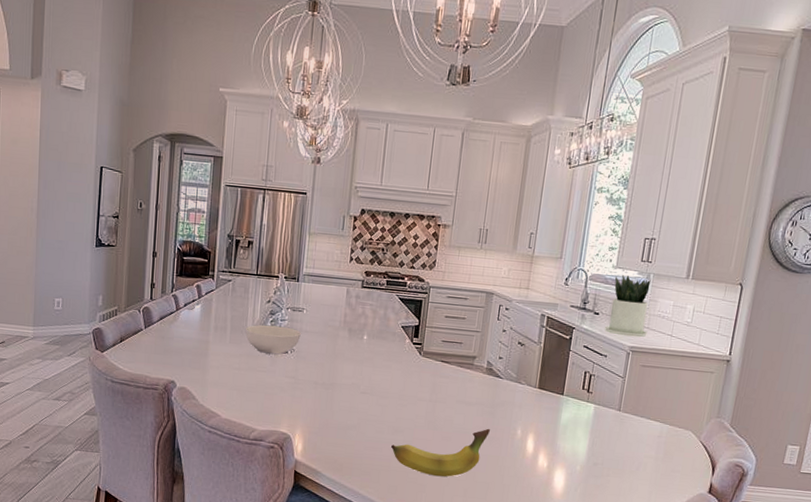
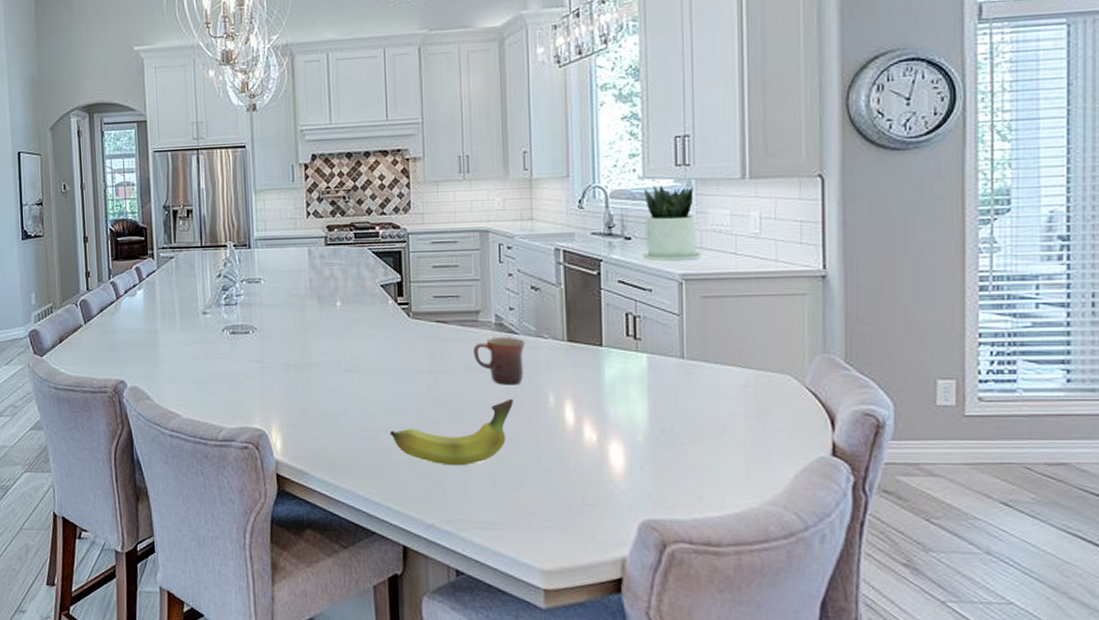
bowl: present [245,324,301,355] -> none [196,303,262,336]
mug: none [465,378,507,418] -> present [473,336,526,385]

